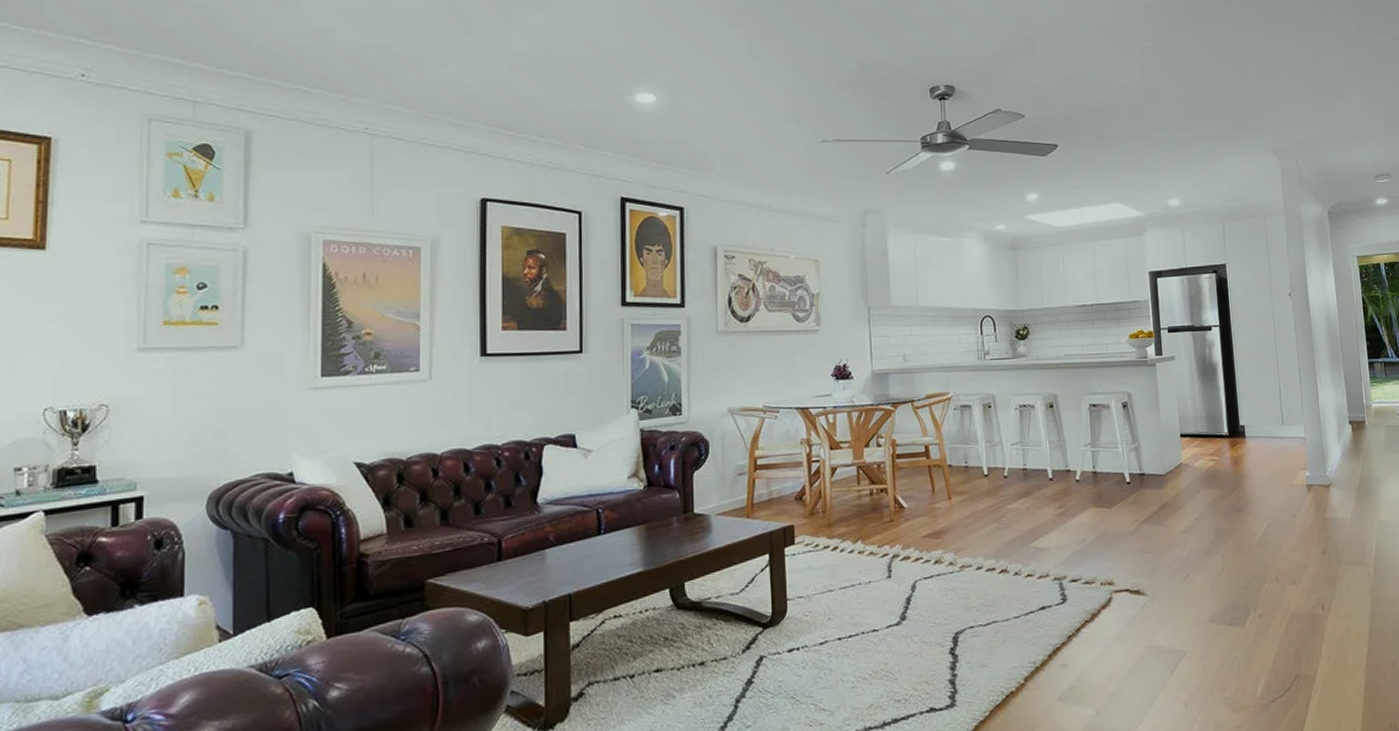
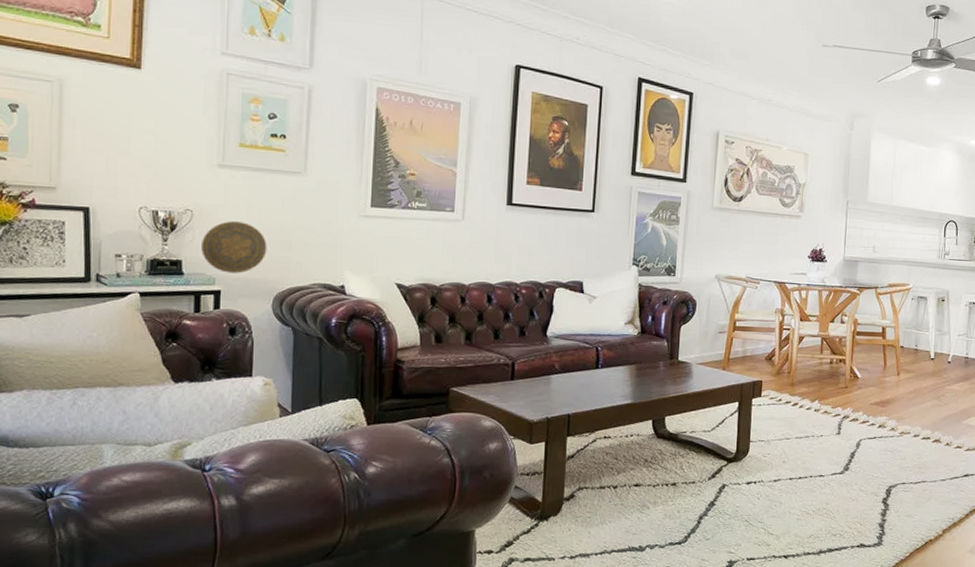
decorative plate: none [120,412,199,474] -> present [201,221,267,274]

